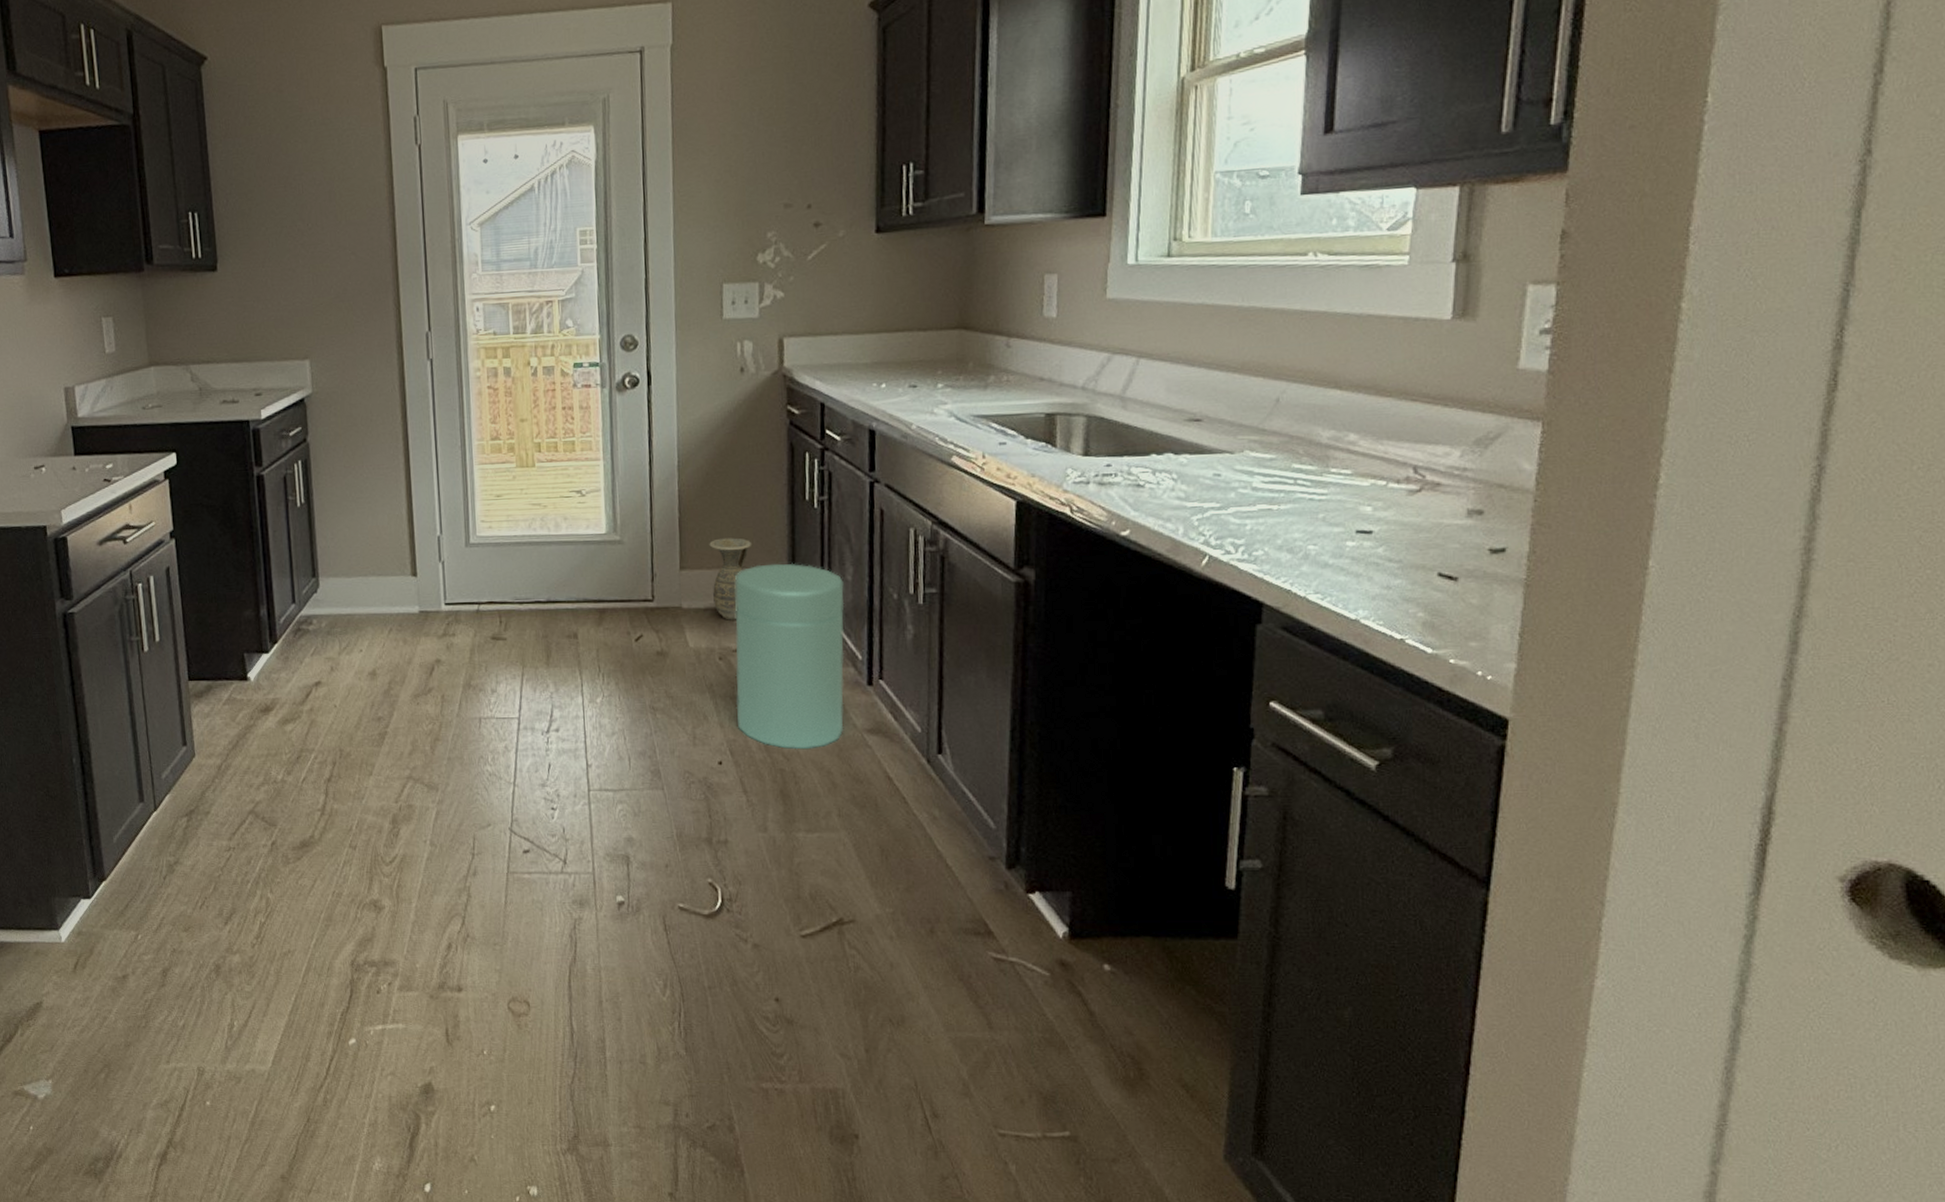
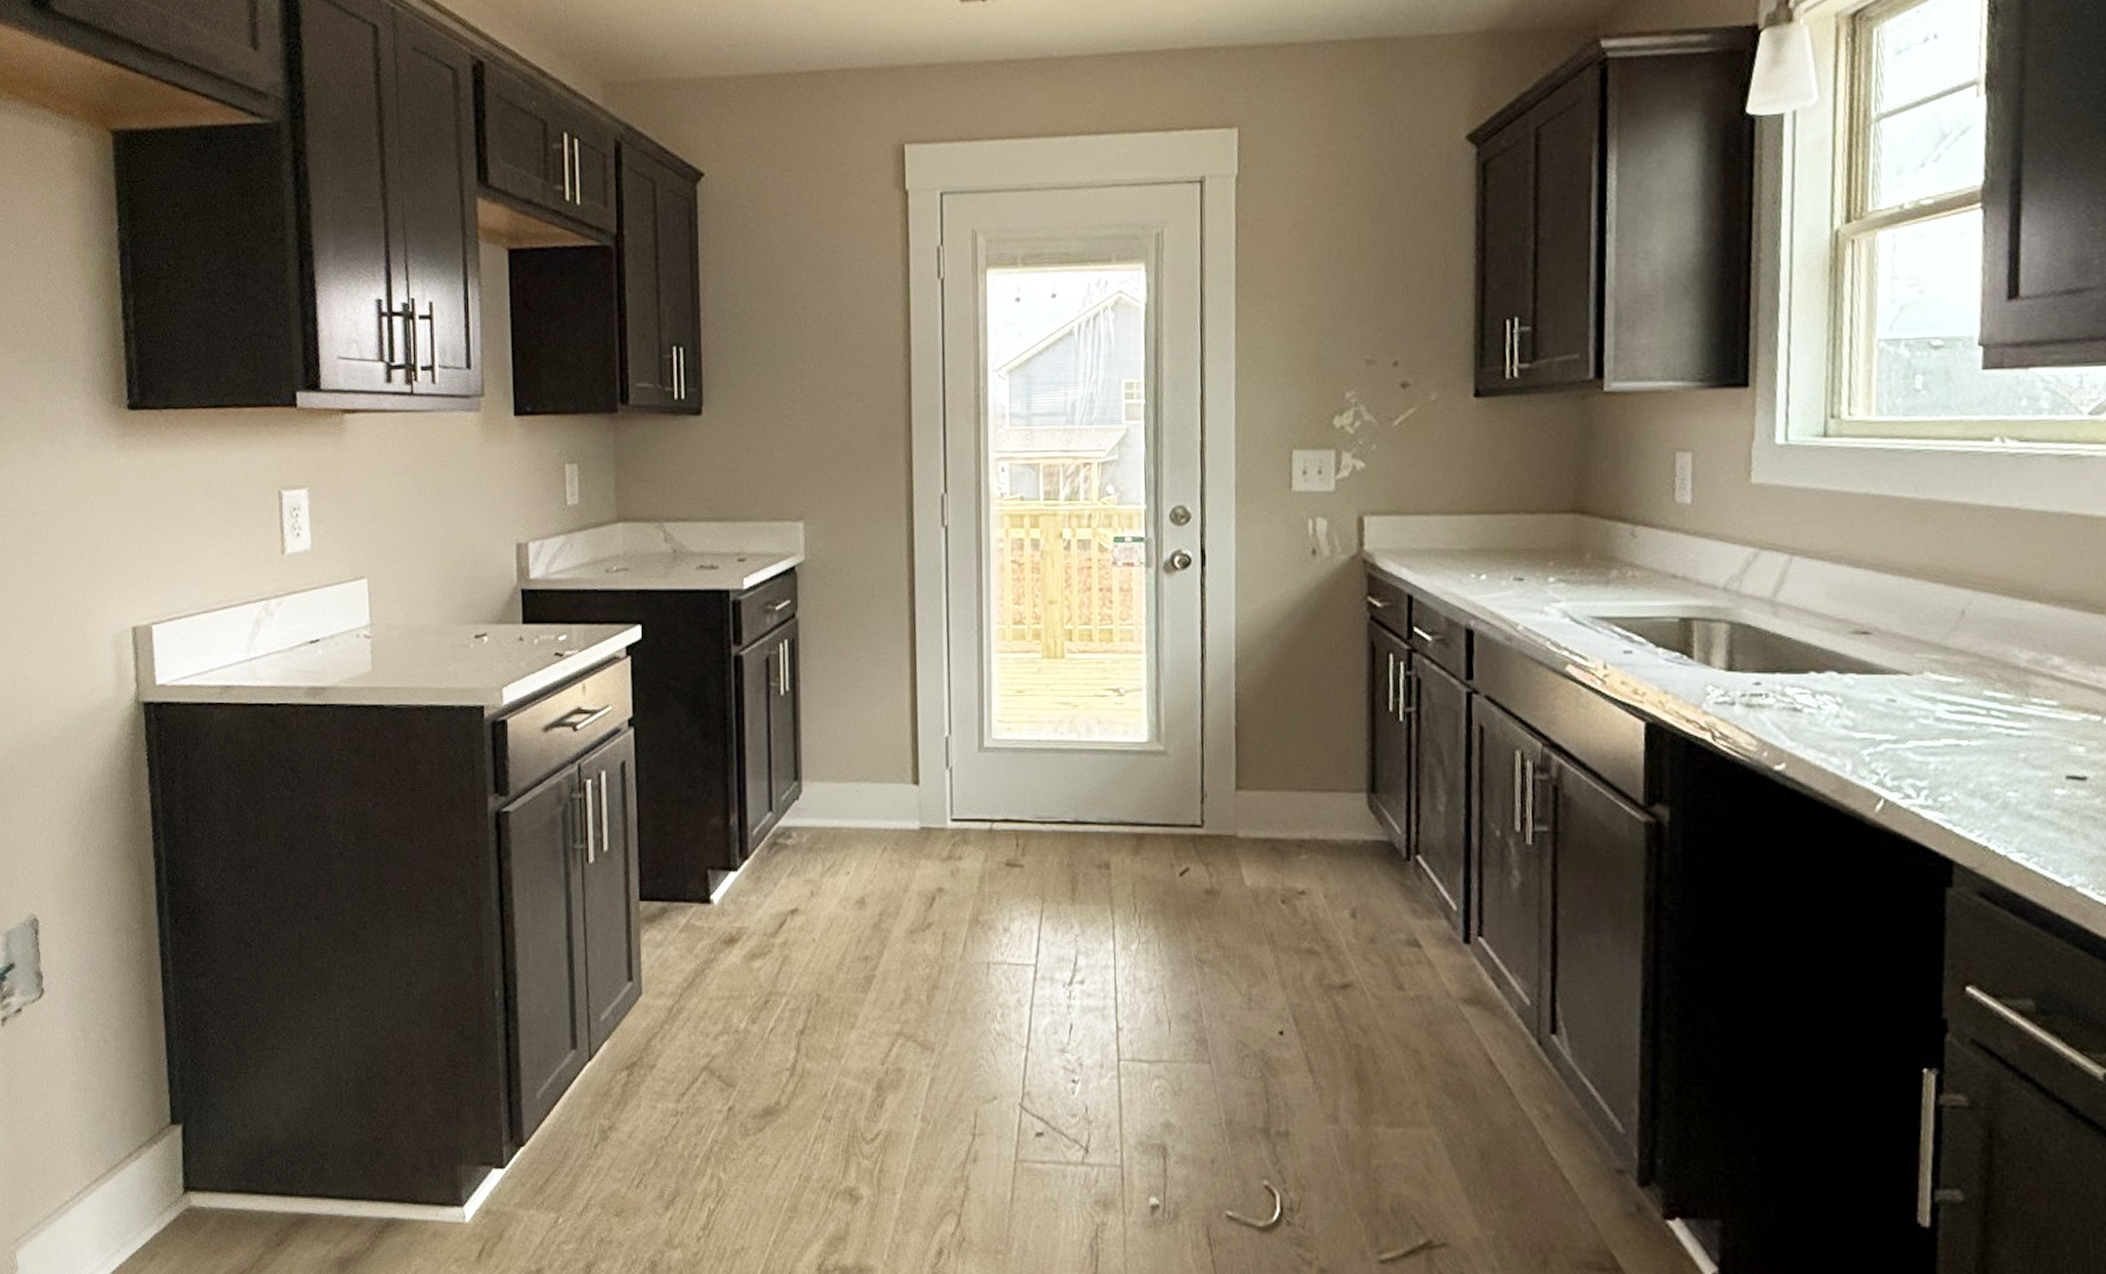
ceramic jug: present [709,538,752,620] -> none [1272,753,1324,855]
trash can: present [735,563,845,750] -> none [1301,787,1436,1021]

